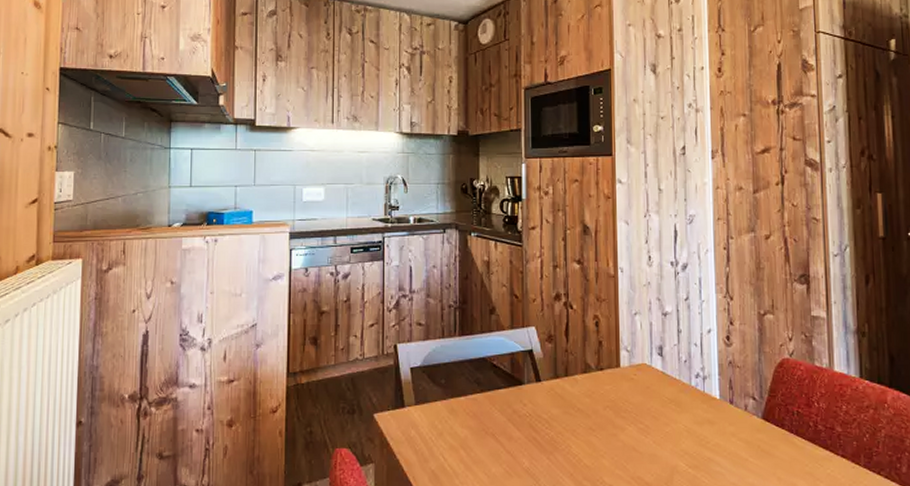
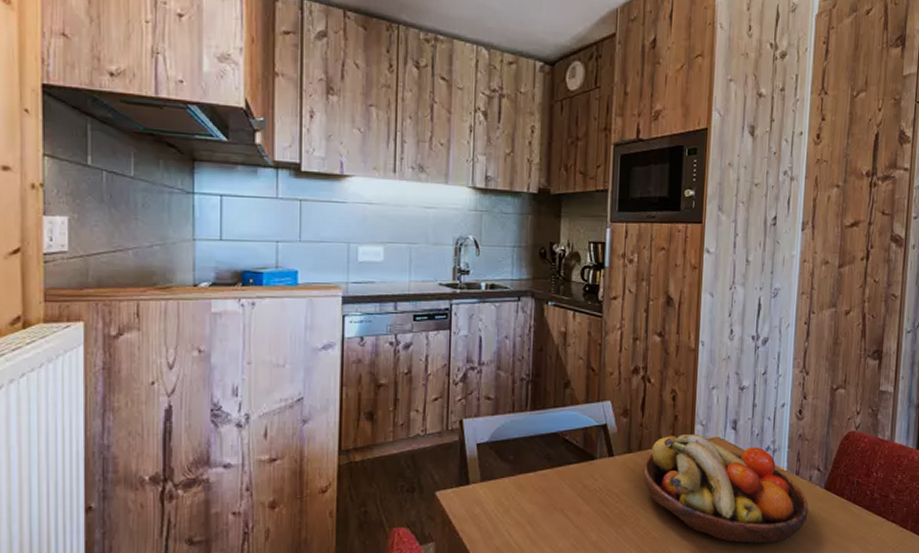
fruit bowl: none [570,359,747,476] -> present [642,433,809,544]

